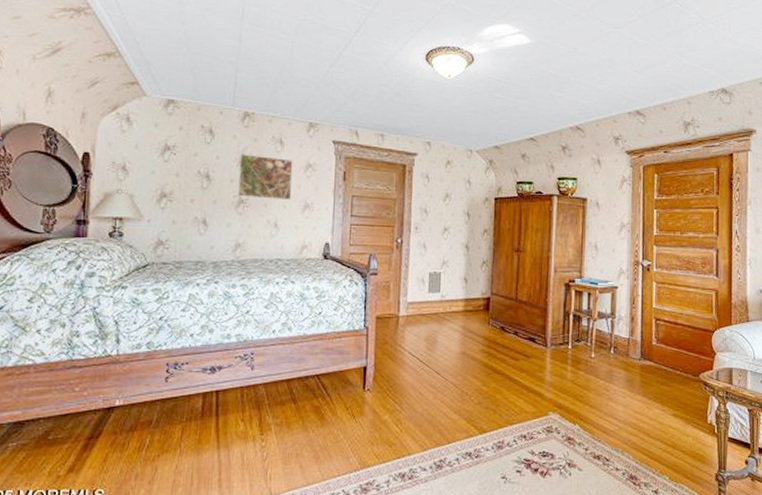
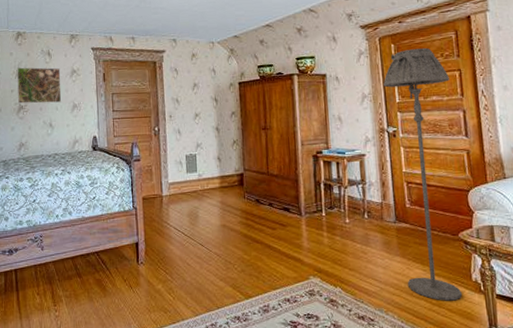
floor lamp: none [643,180,707,443] -> present [383,47,462,301]

